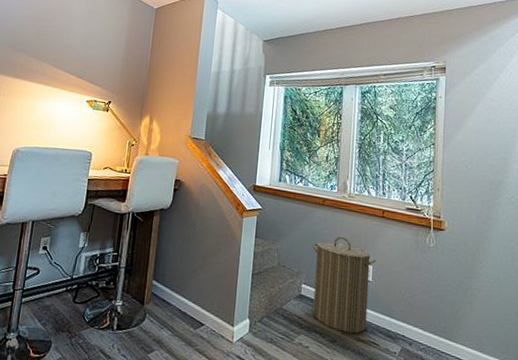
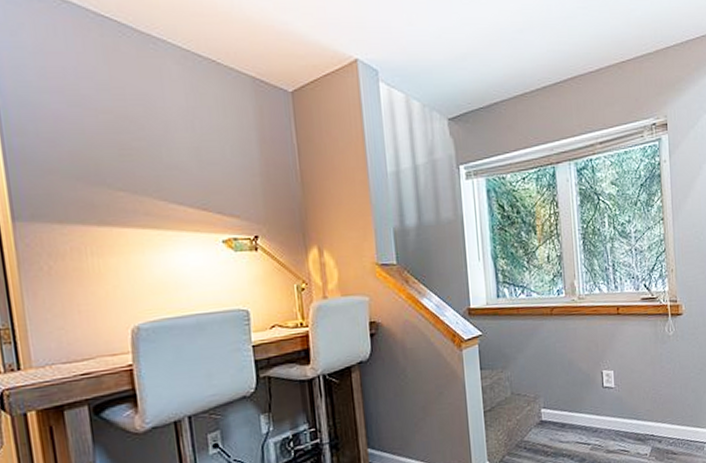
laundry hamper: present [312,236,376,334] -> none [546,345,617,449]

